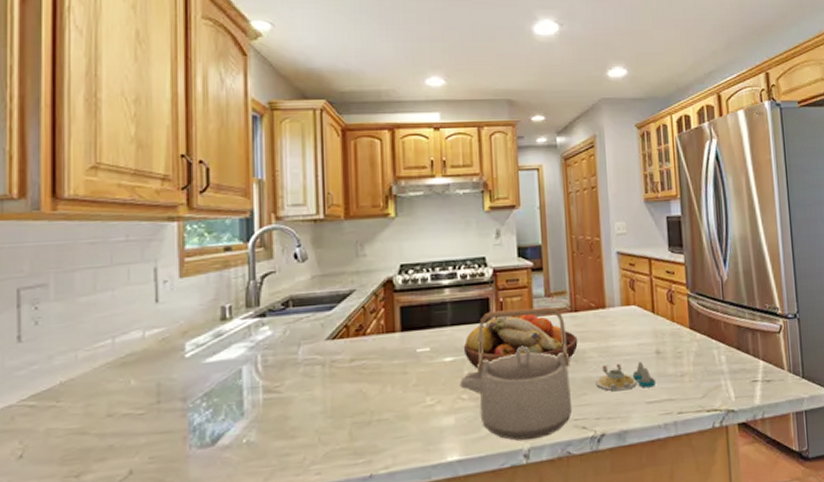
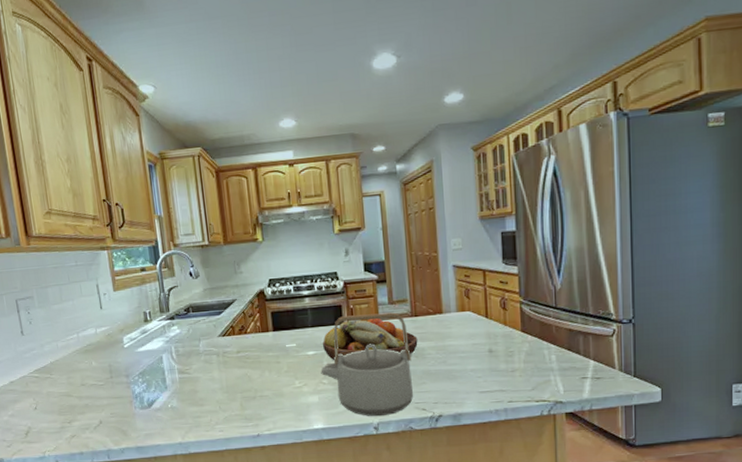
salt and pepper shaker set: present [596,361,655,392] -> none [434,358,488,382]

